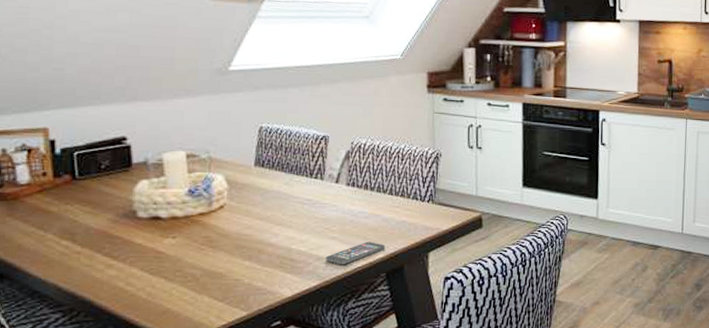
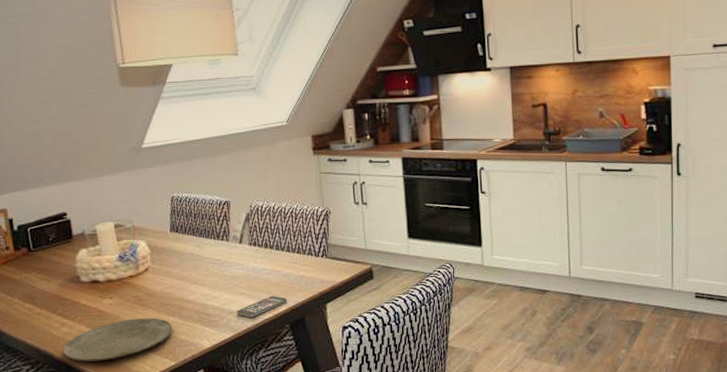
plate: none [106,262,247,310] -> present [63,318,172,362]

